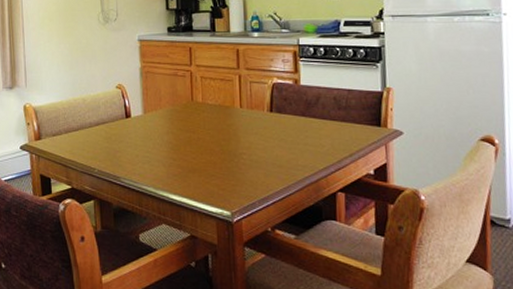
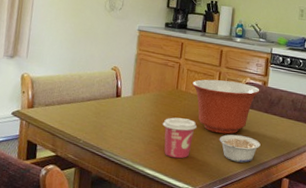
cup: none [182,133,222,180] -> present [163,117,197,159]
mixing bowl: none [209,84,292,147] -> present [192,79,260,134]
legume: none [250,145,302,178] -> present [219,134,261,163]

